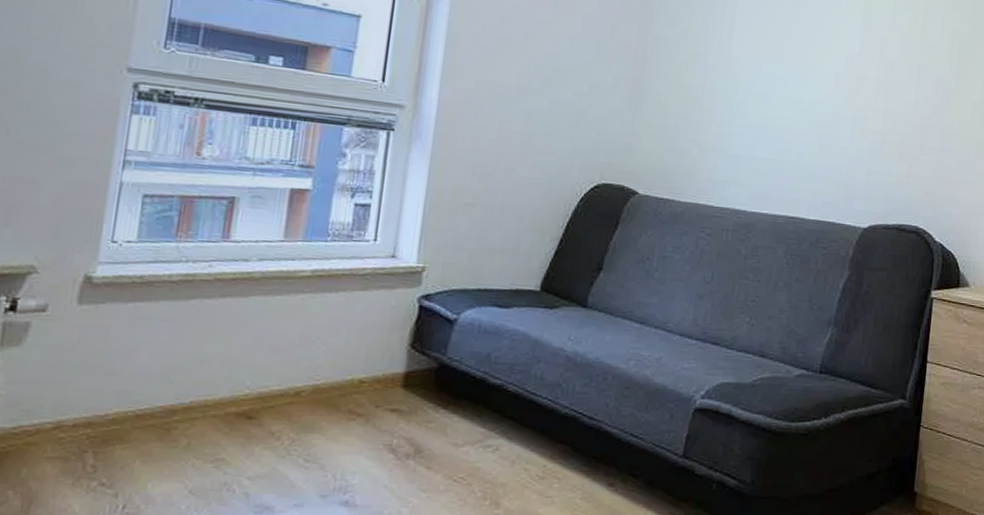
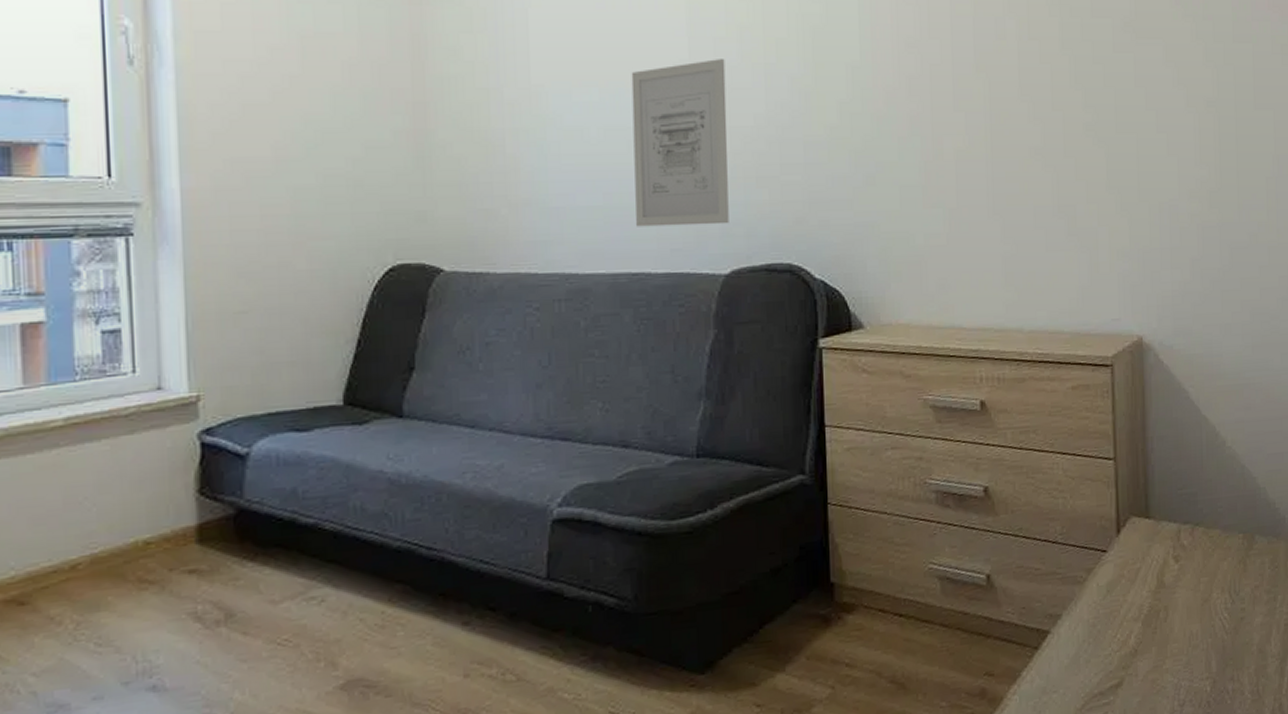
wall art: none [798,55,888,188] -> present [631,59,729,227]

